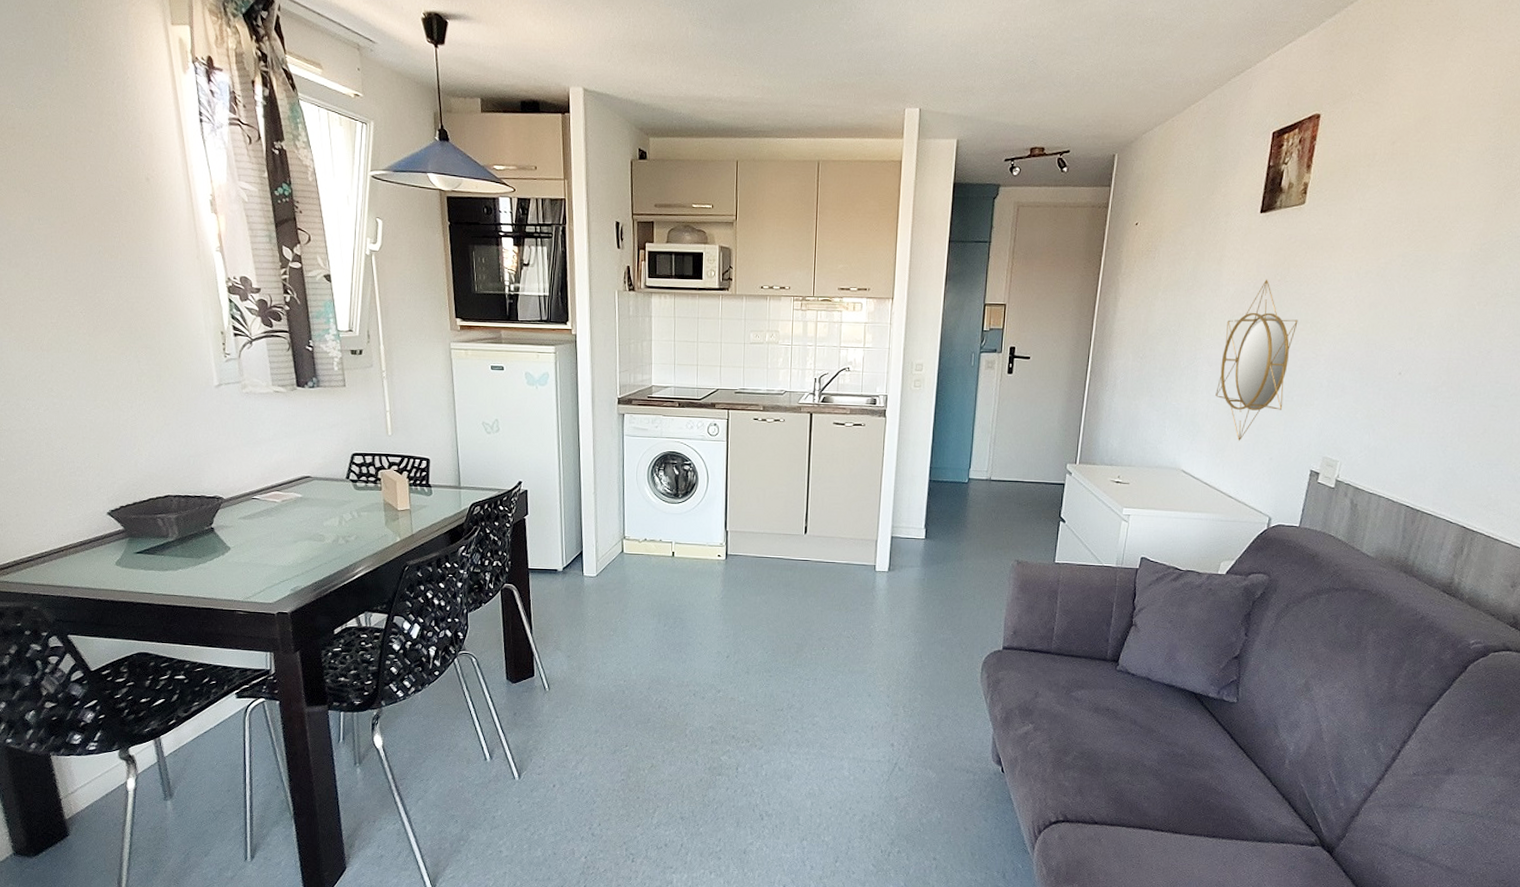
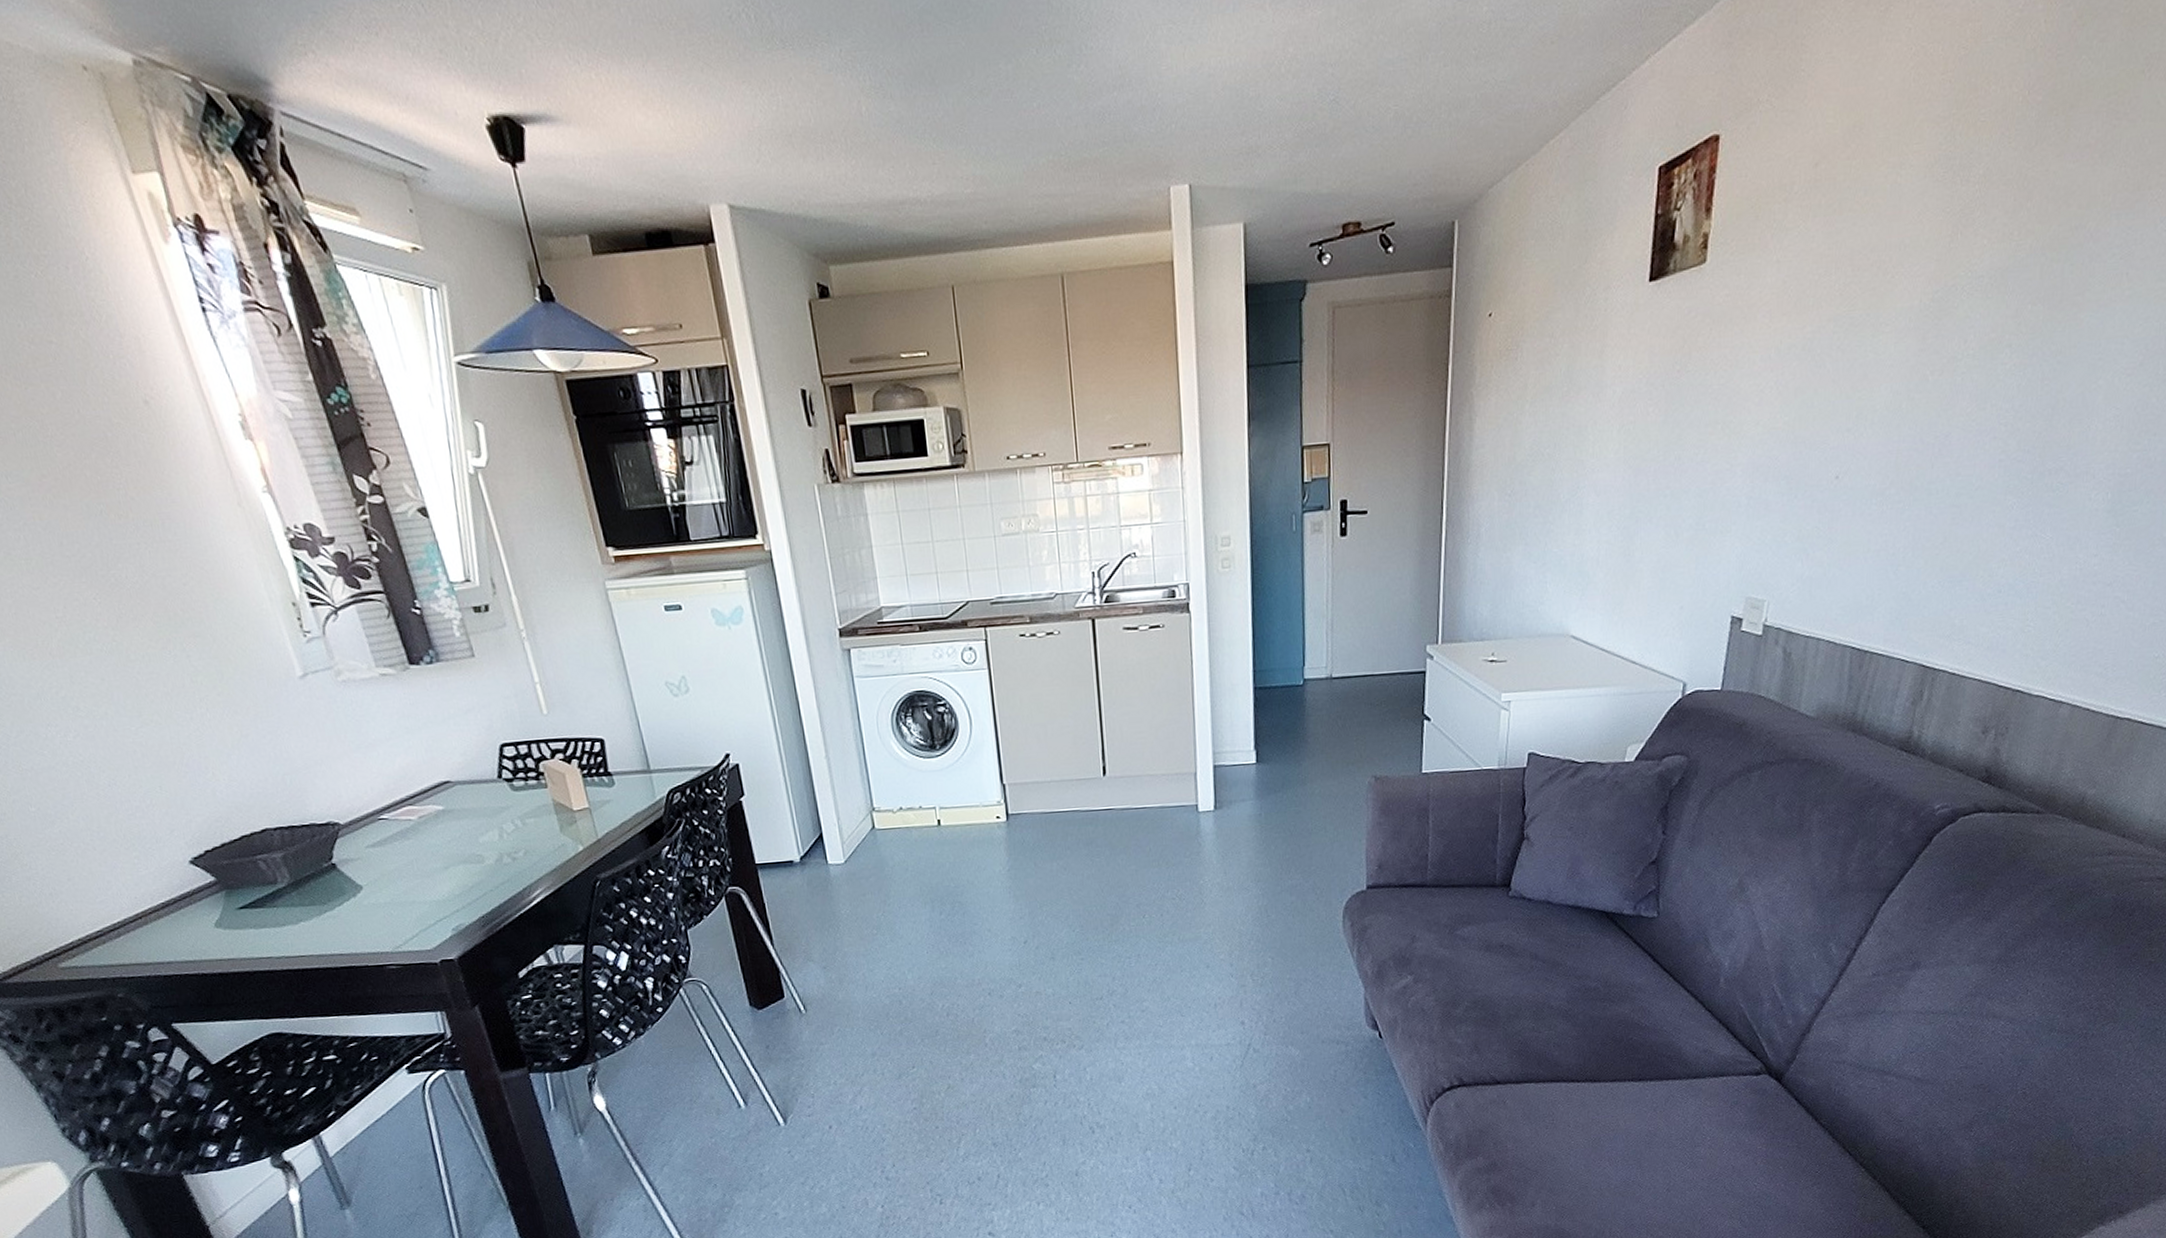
home mirror: present [1215,279,1298,442] -> none [1607,371,1706,590]

